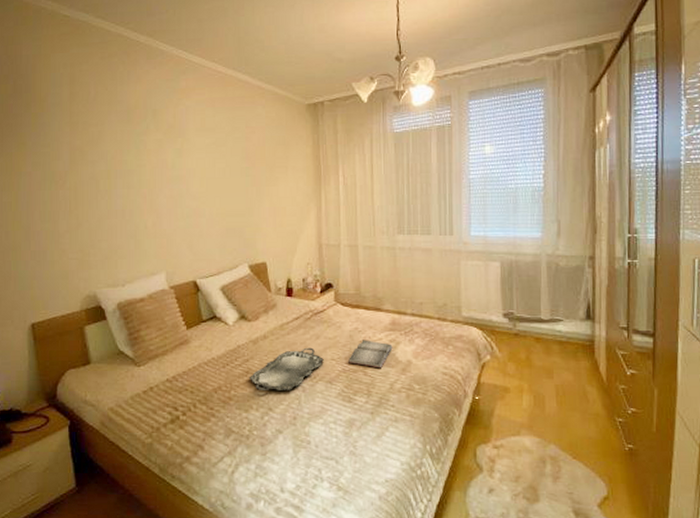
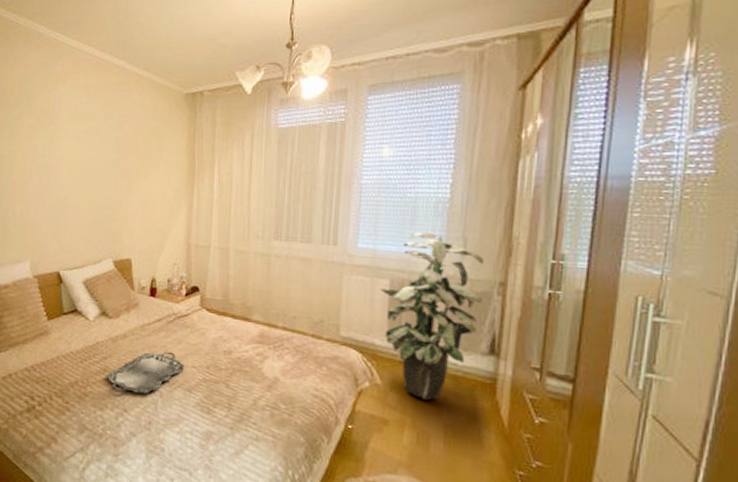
hardback book: present [348,340,393,369] -> none [210,350,260,383]
indoor plant: none [493,217,577,365] -> present [380,231,483,400]

